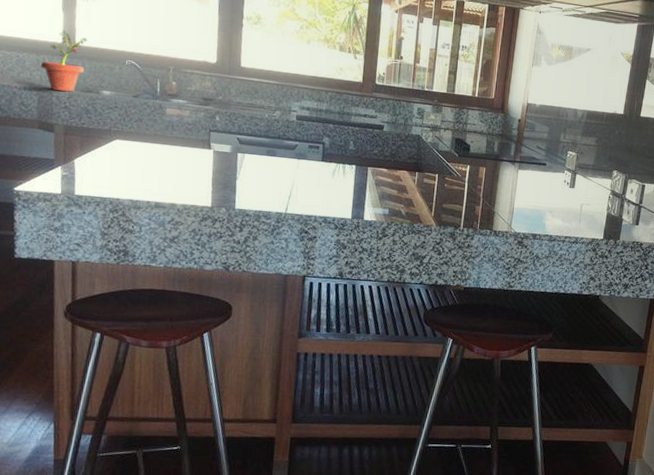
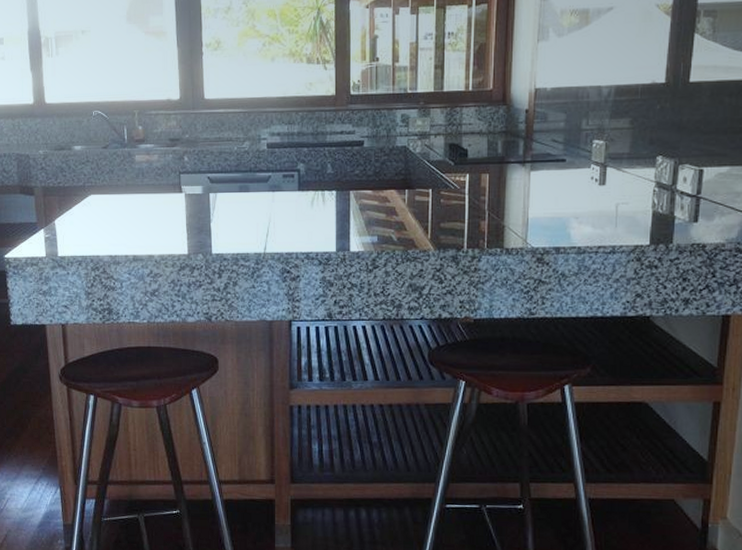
potted plant: present [40,30,87,92] -> none [16,90,56,152]

